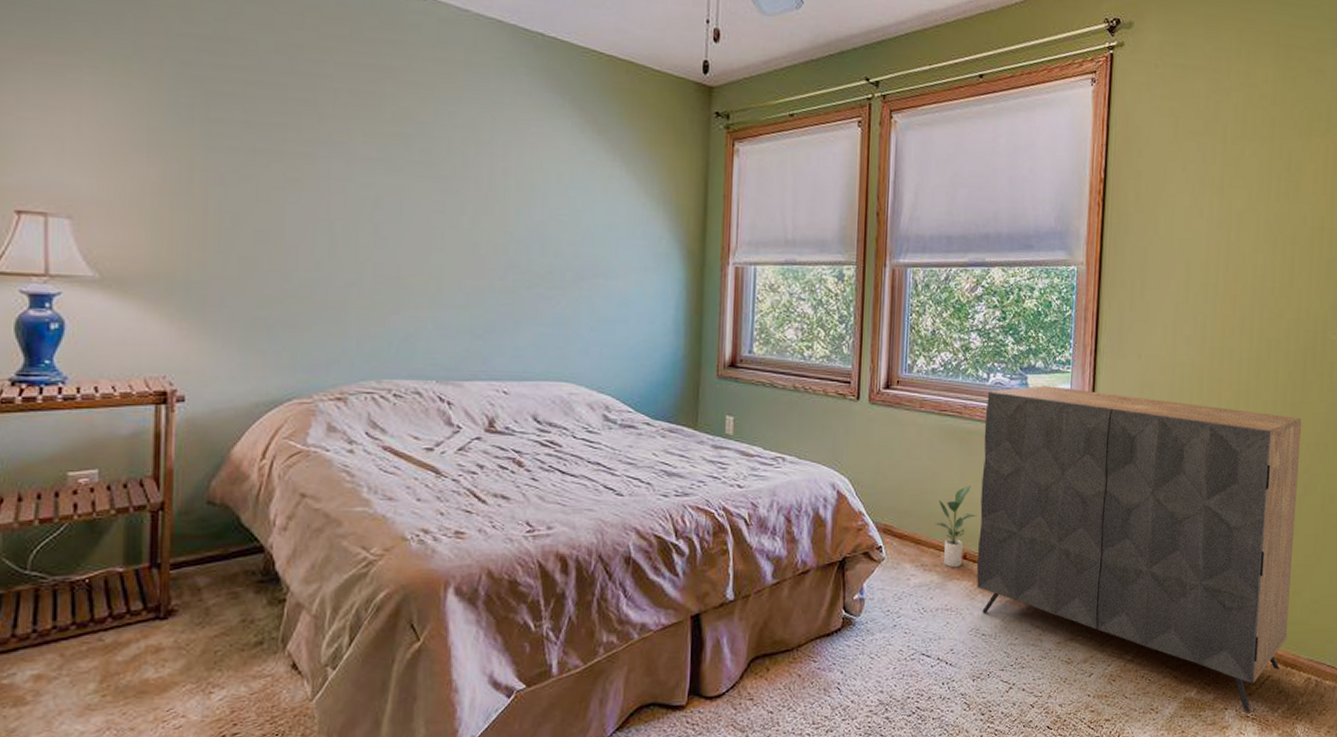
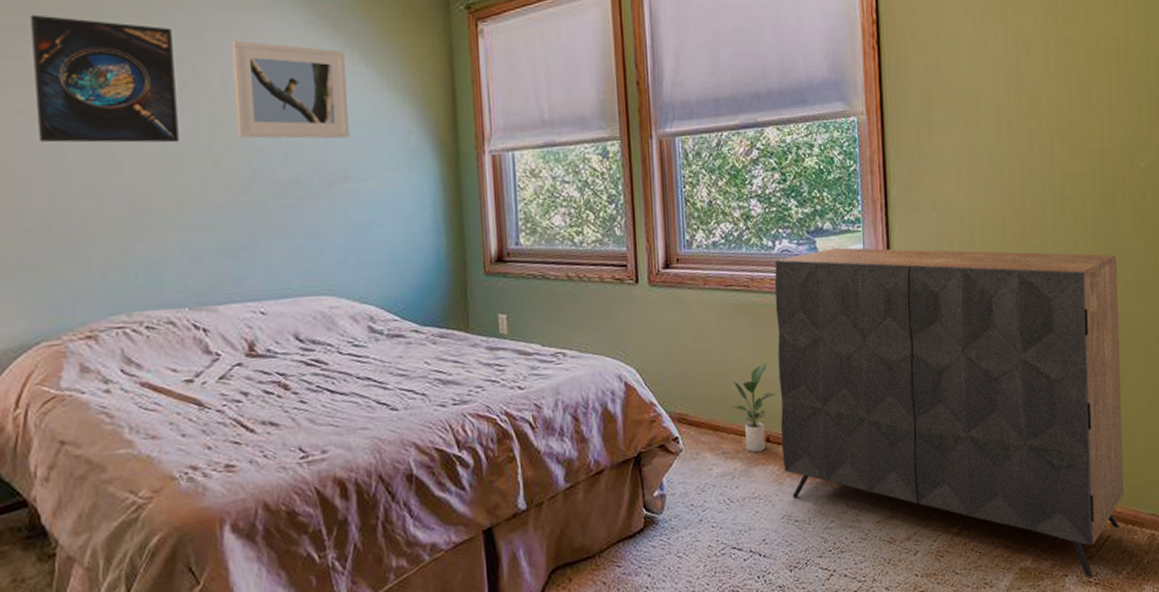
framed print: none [311,90,446,225] -> present [30,14,179,143]
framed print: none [499,134,608,238] -> present [231,40,349,139]

